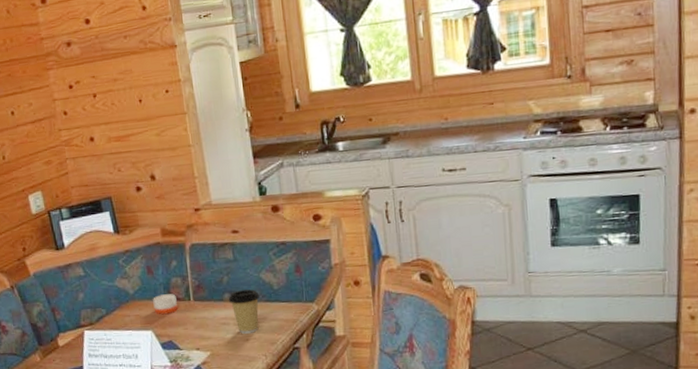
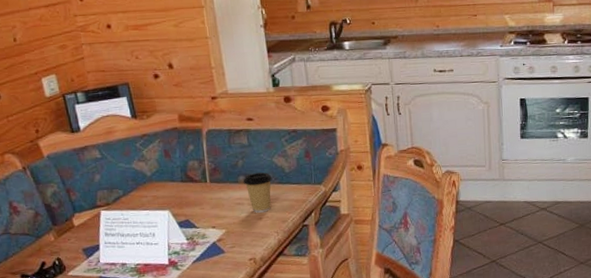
candle: present [153,294,178,315] -> none [170,176,194,196]

